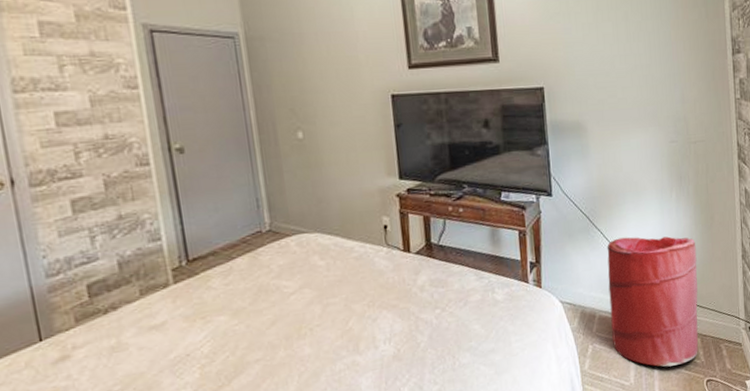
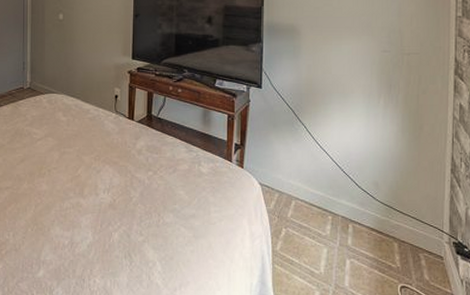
laundry hamper: present [607,236,699,367] -> none [306,134,401,265]

